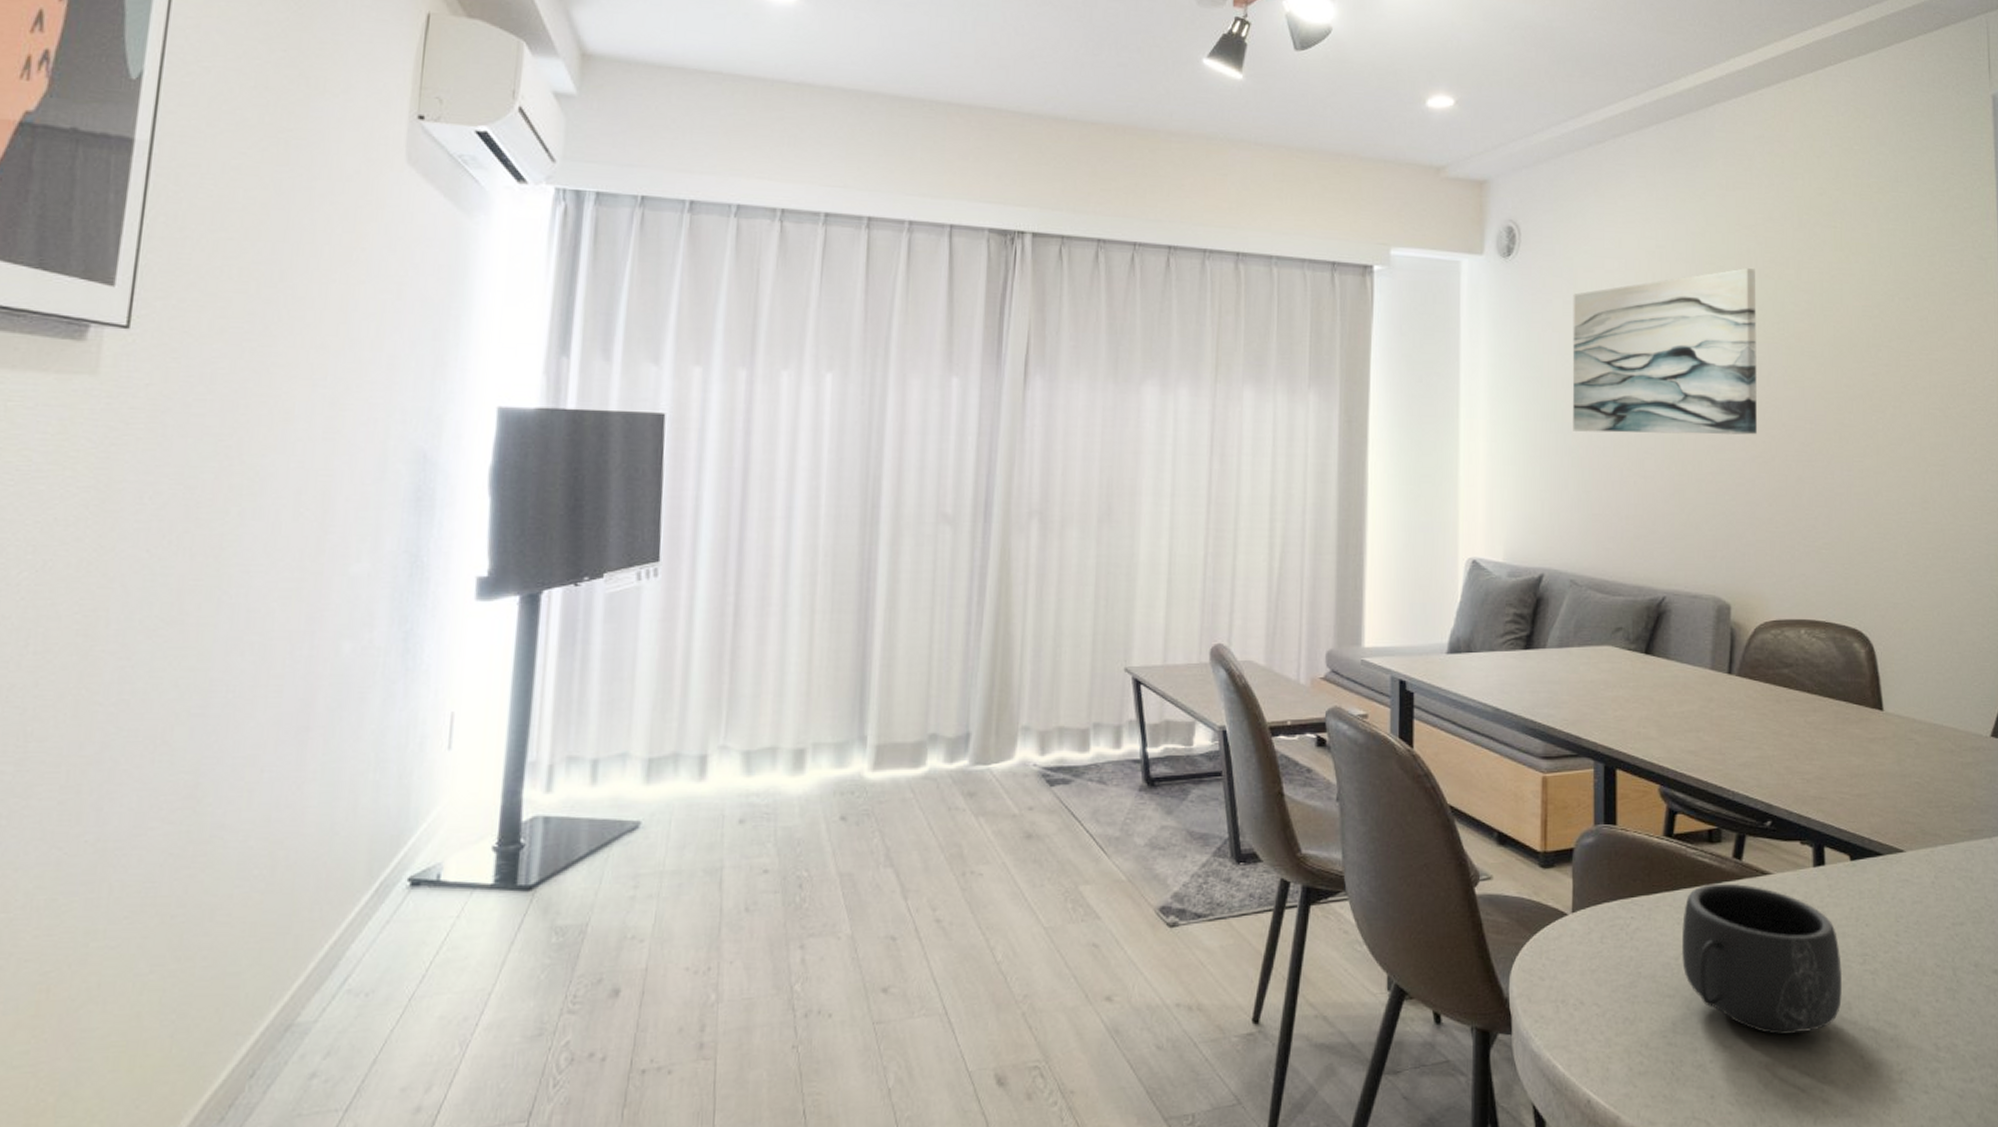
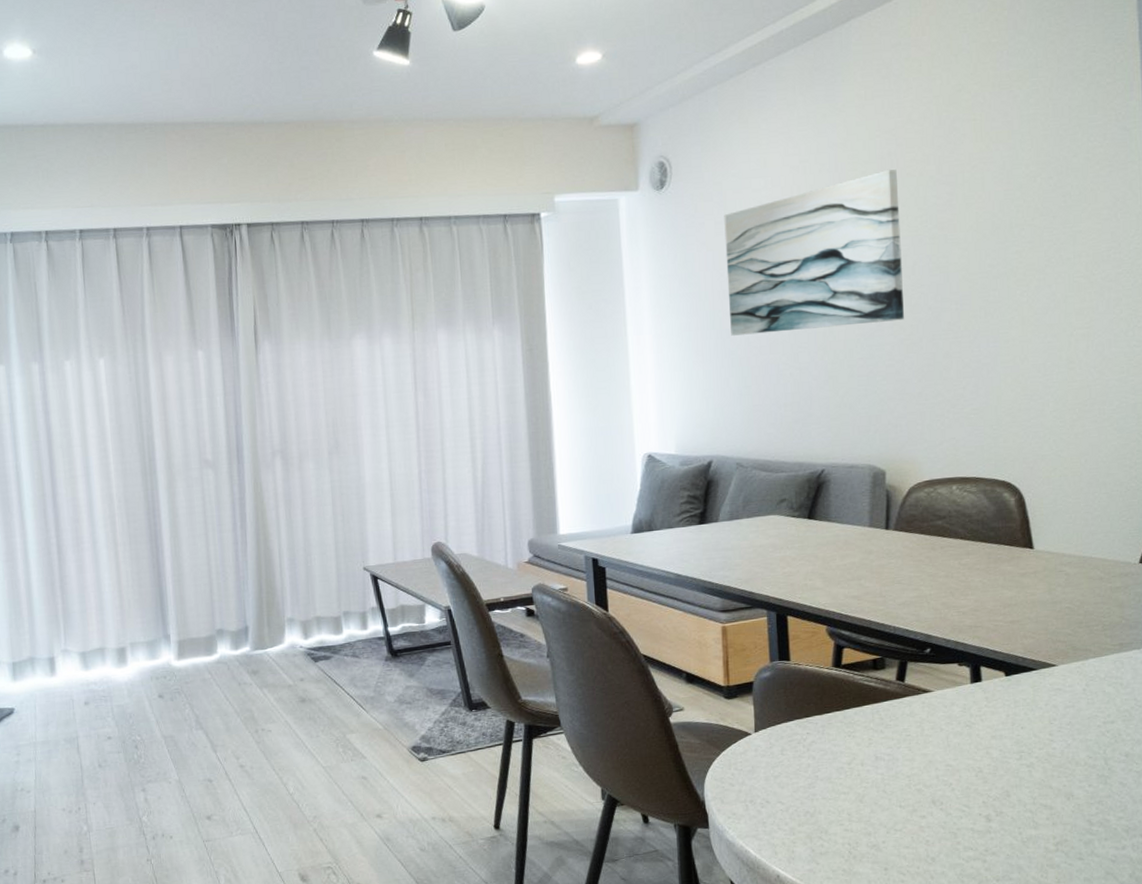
mug: present [1681,883,1843,1035] -> none [853,701,1001,819]

